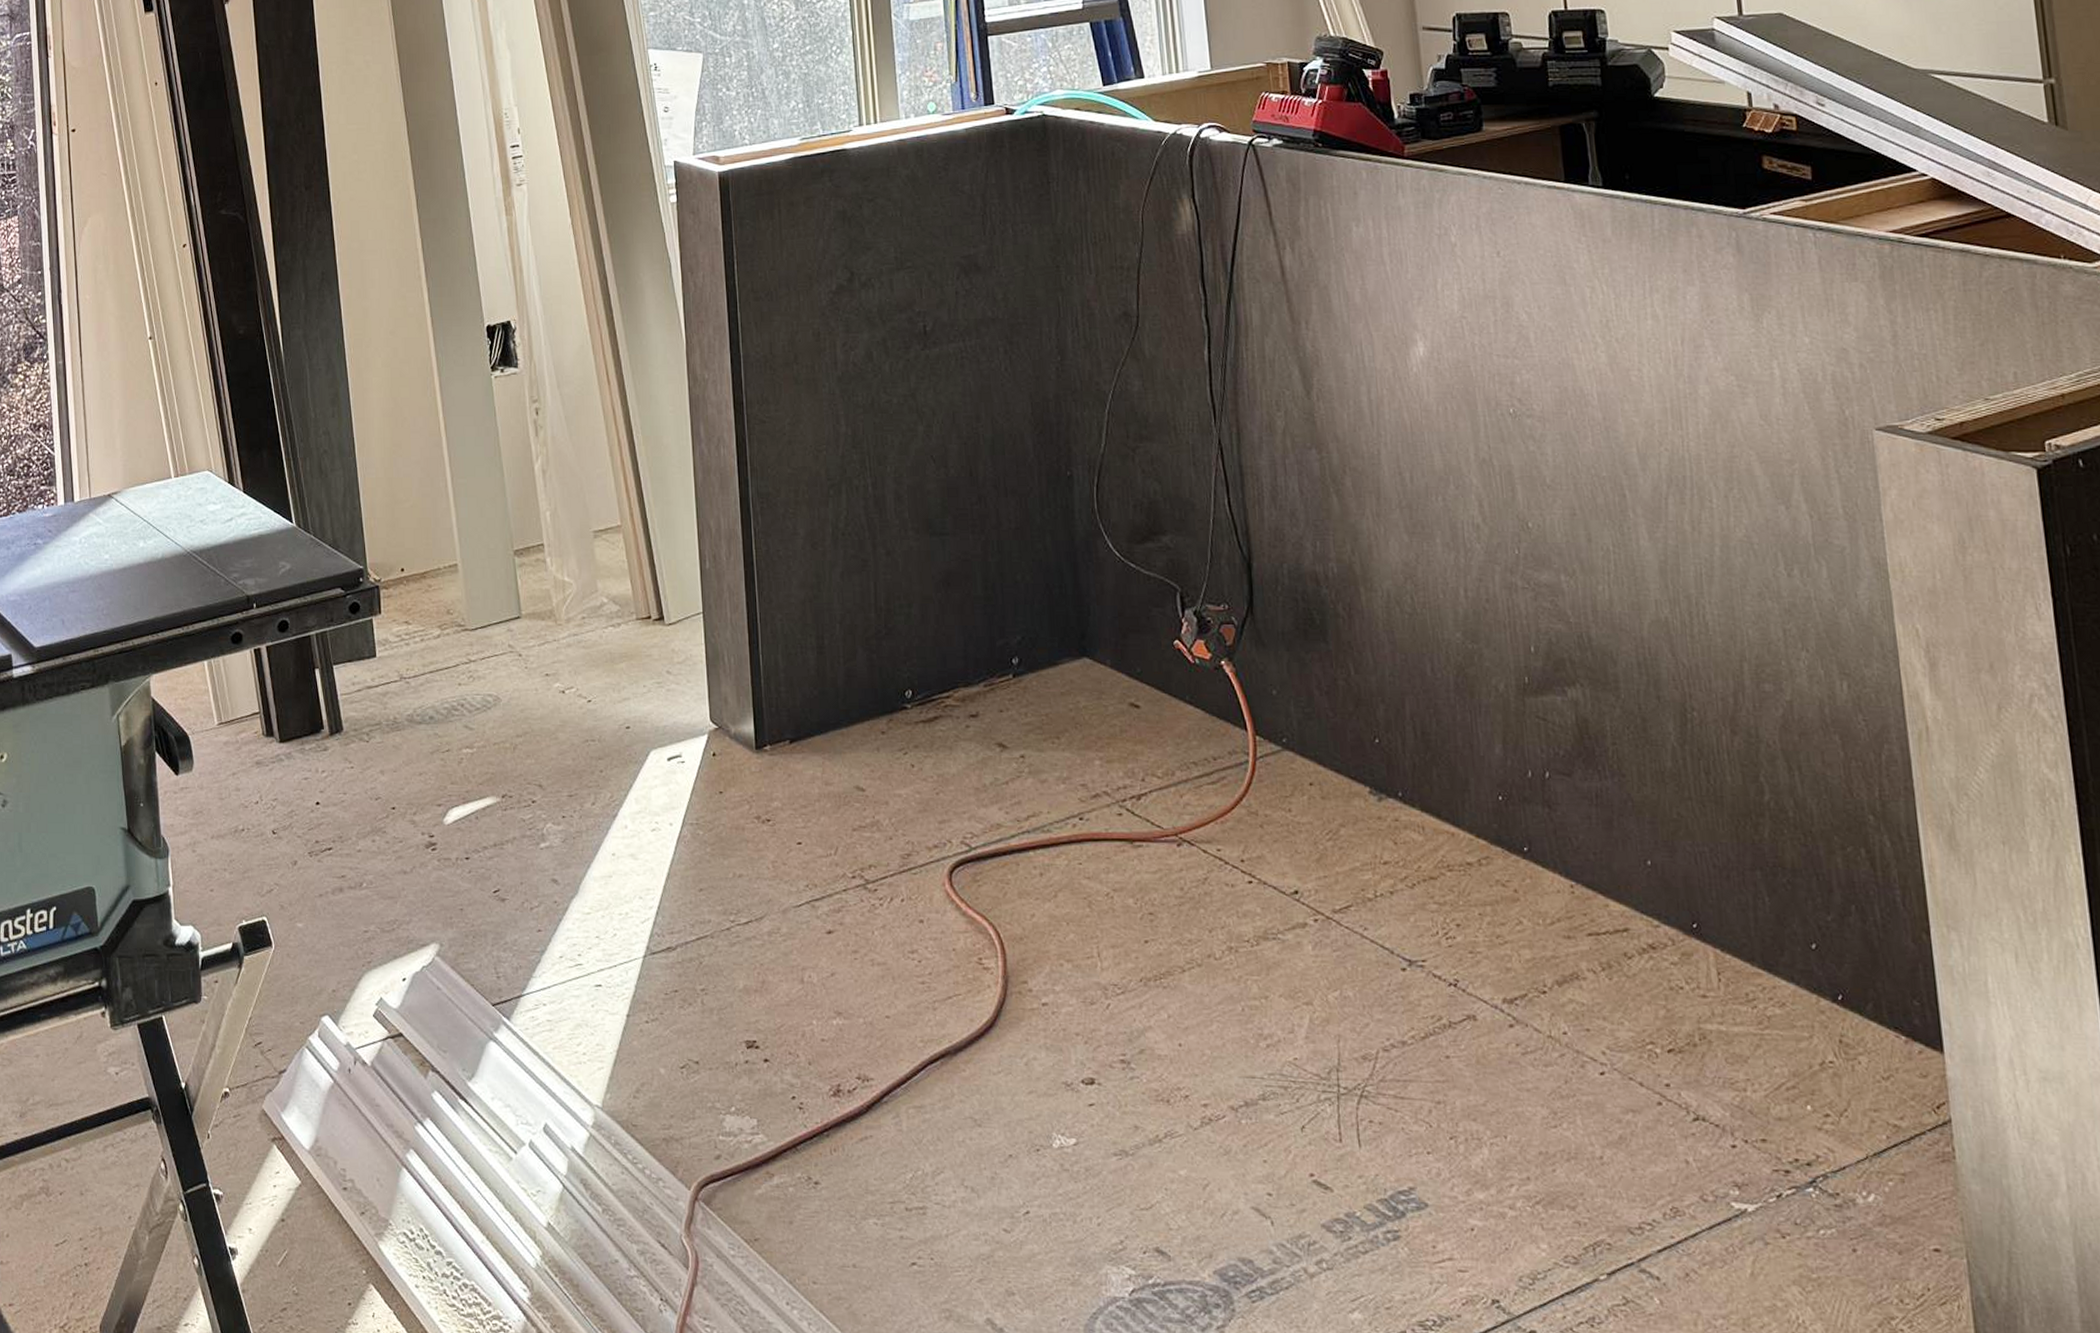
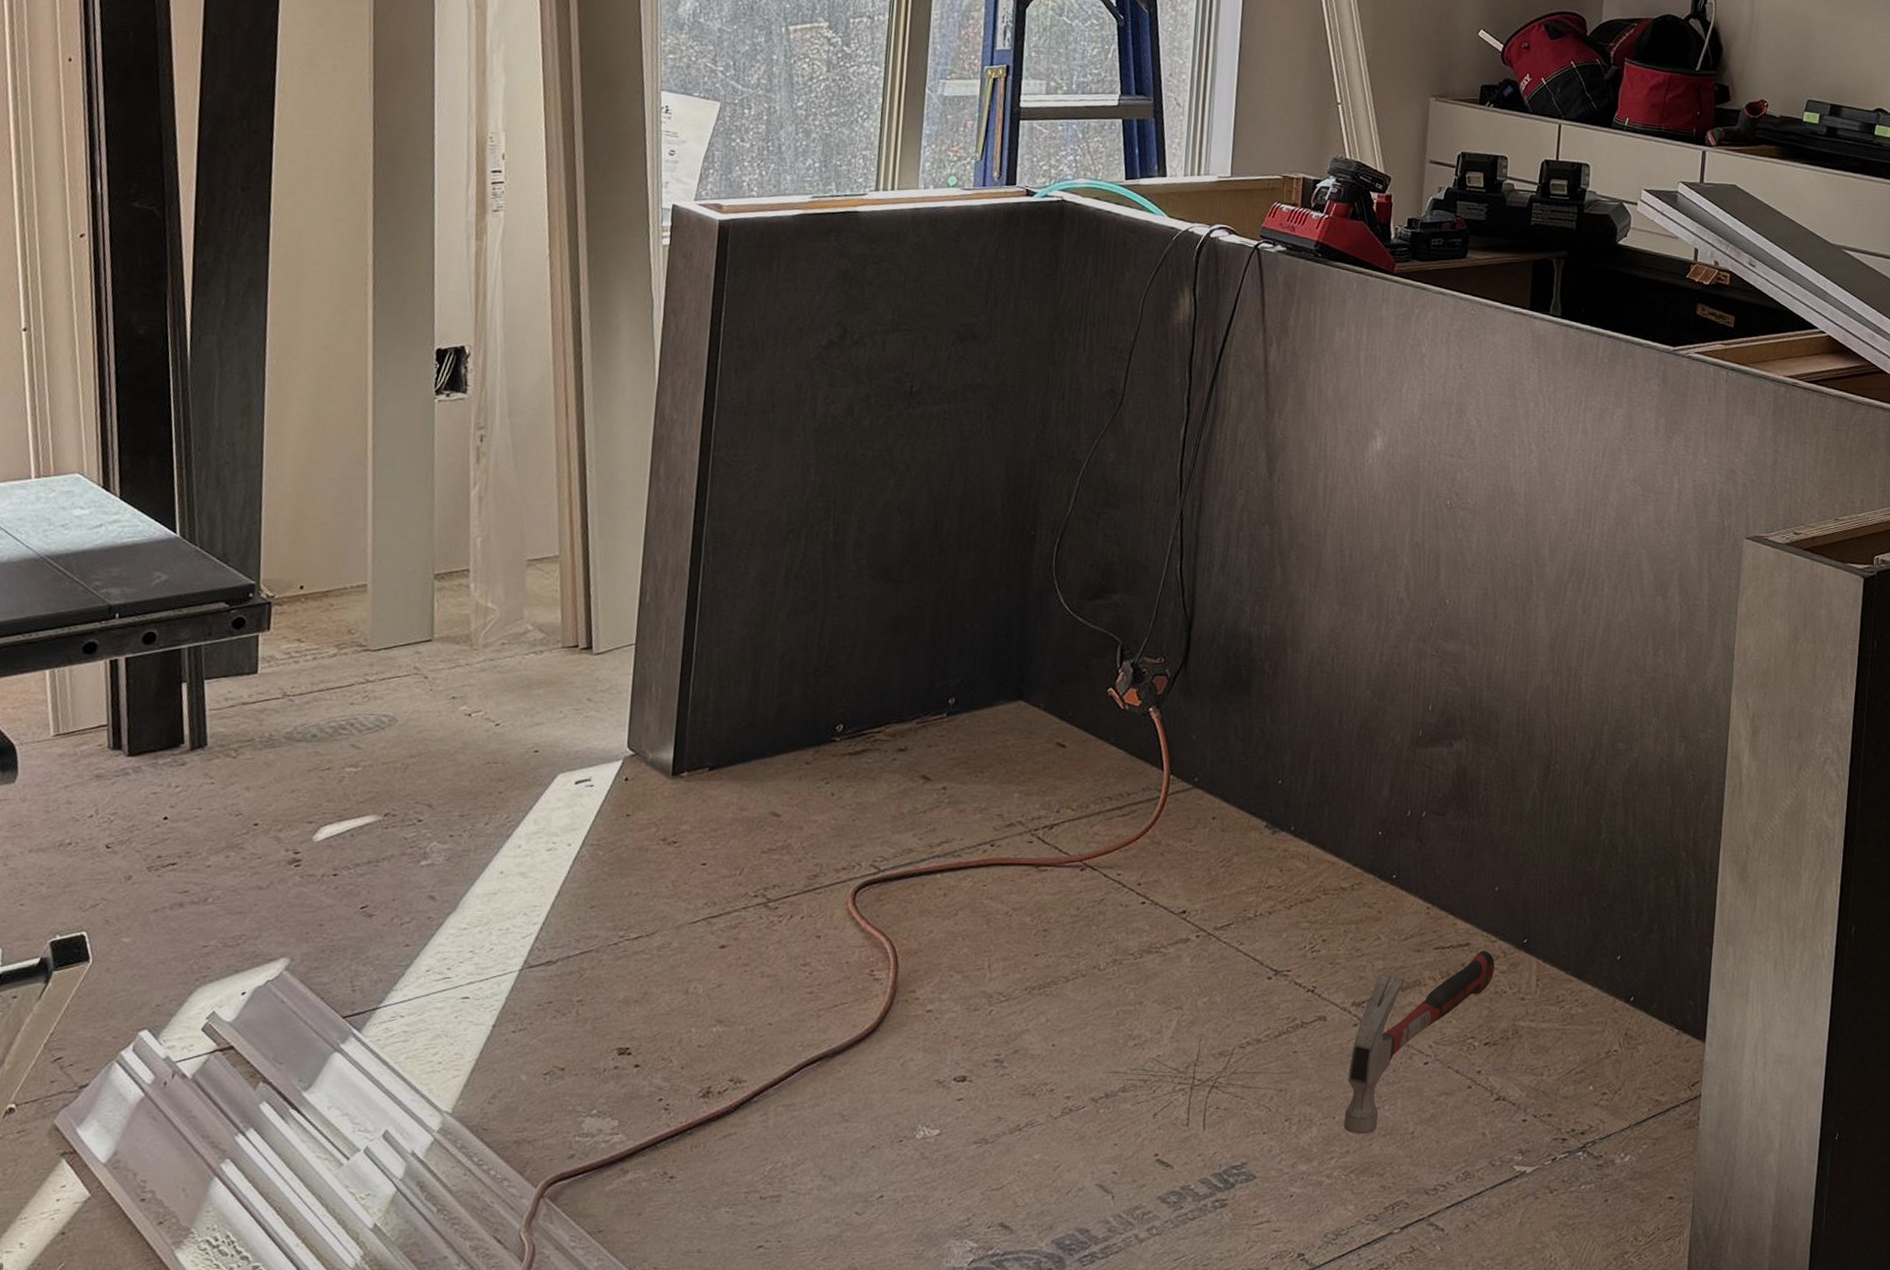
hammer: none [1512,937,1664,1158] -> present [1343,950,1495,1135]

